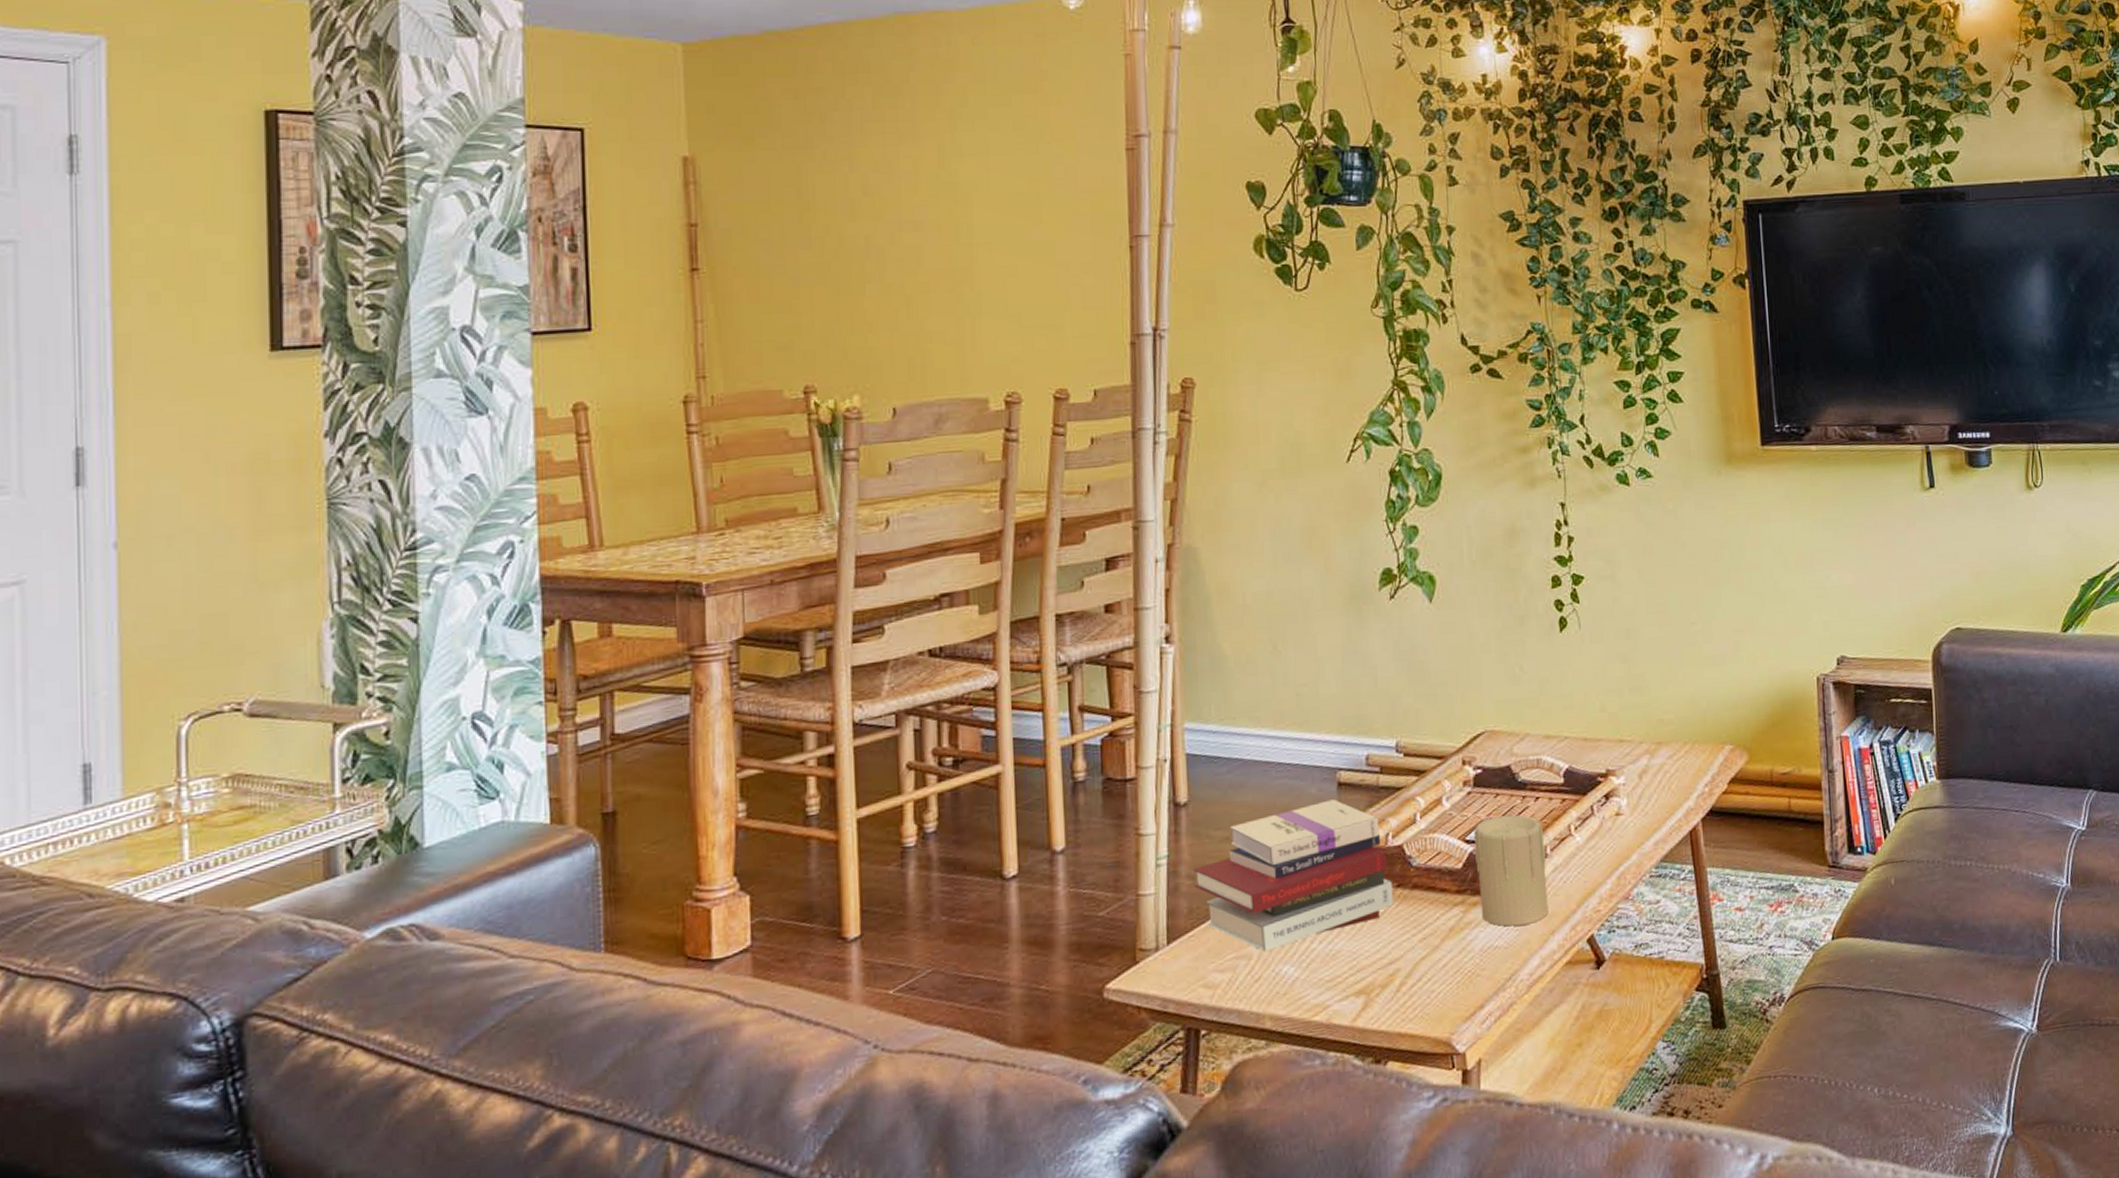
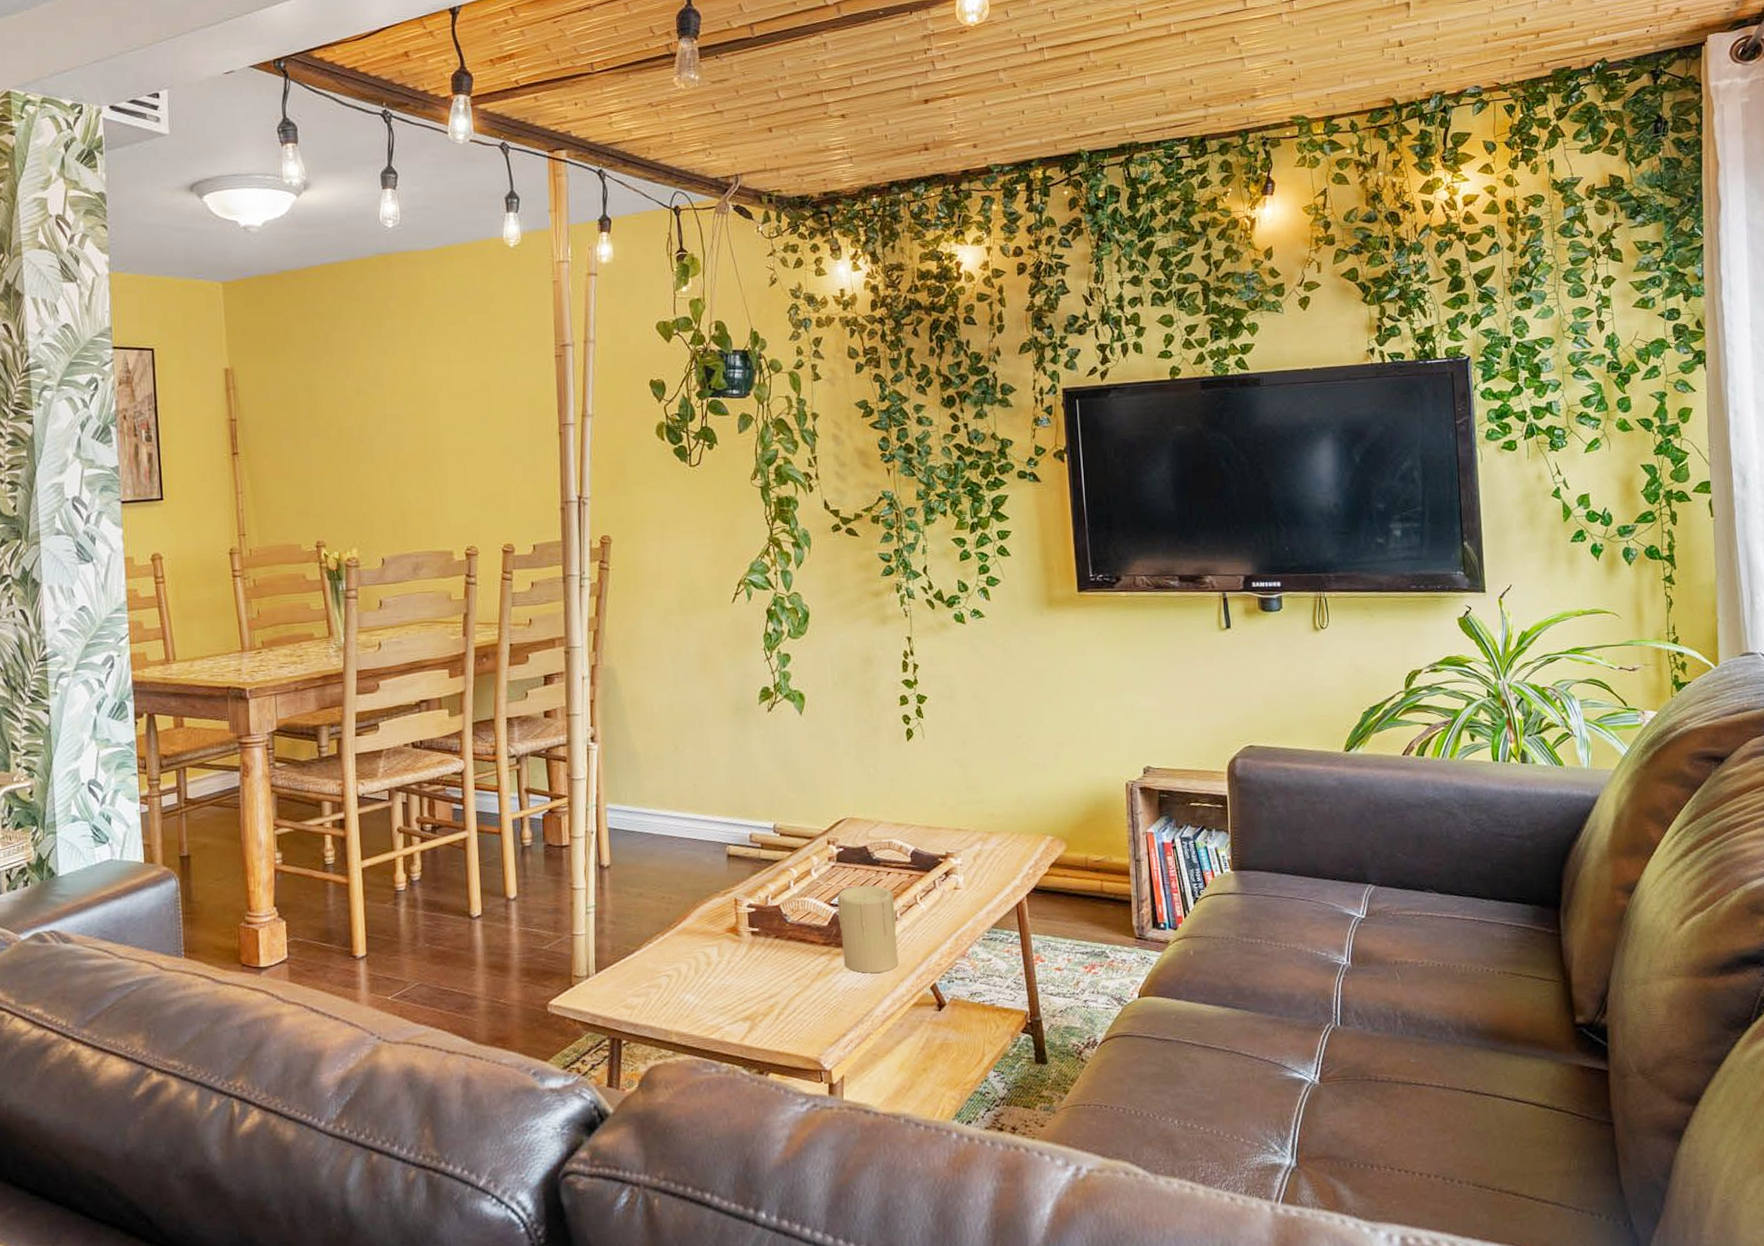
books: present [1193,799,1394,953] -> none [614,867,773,984]

